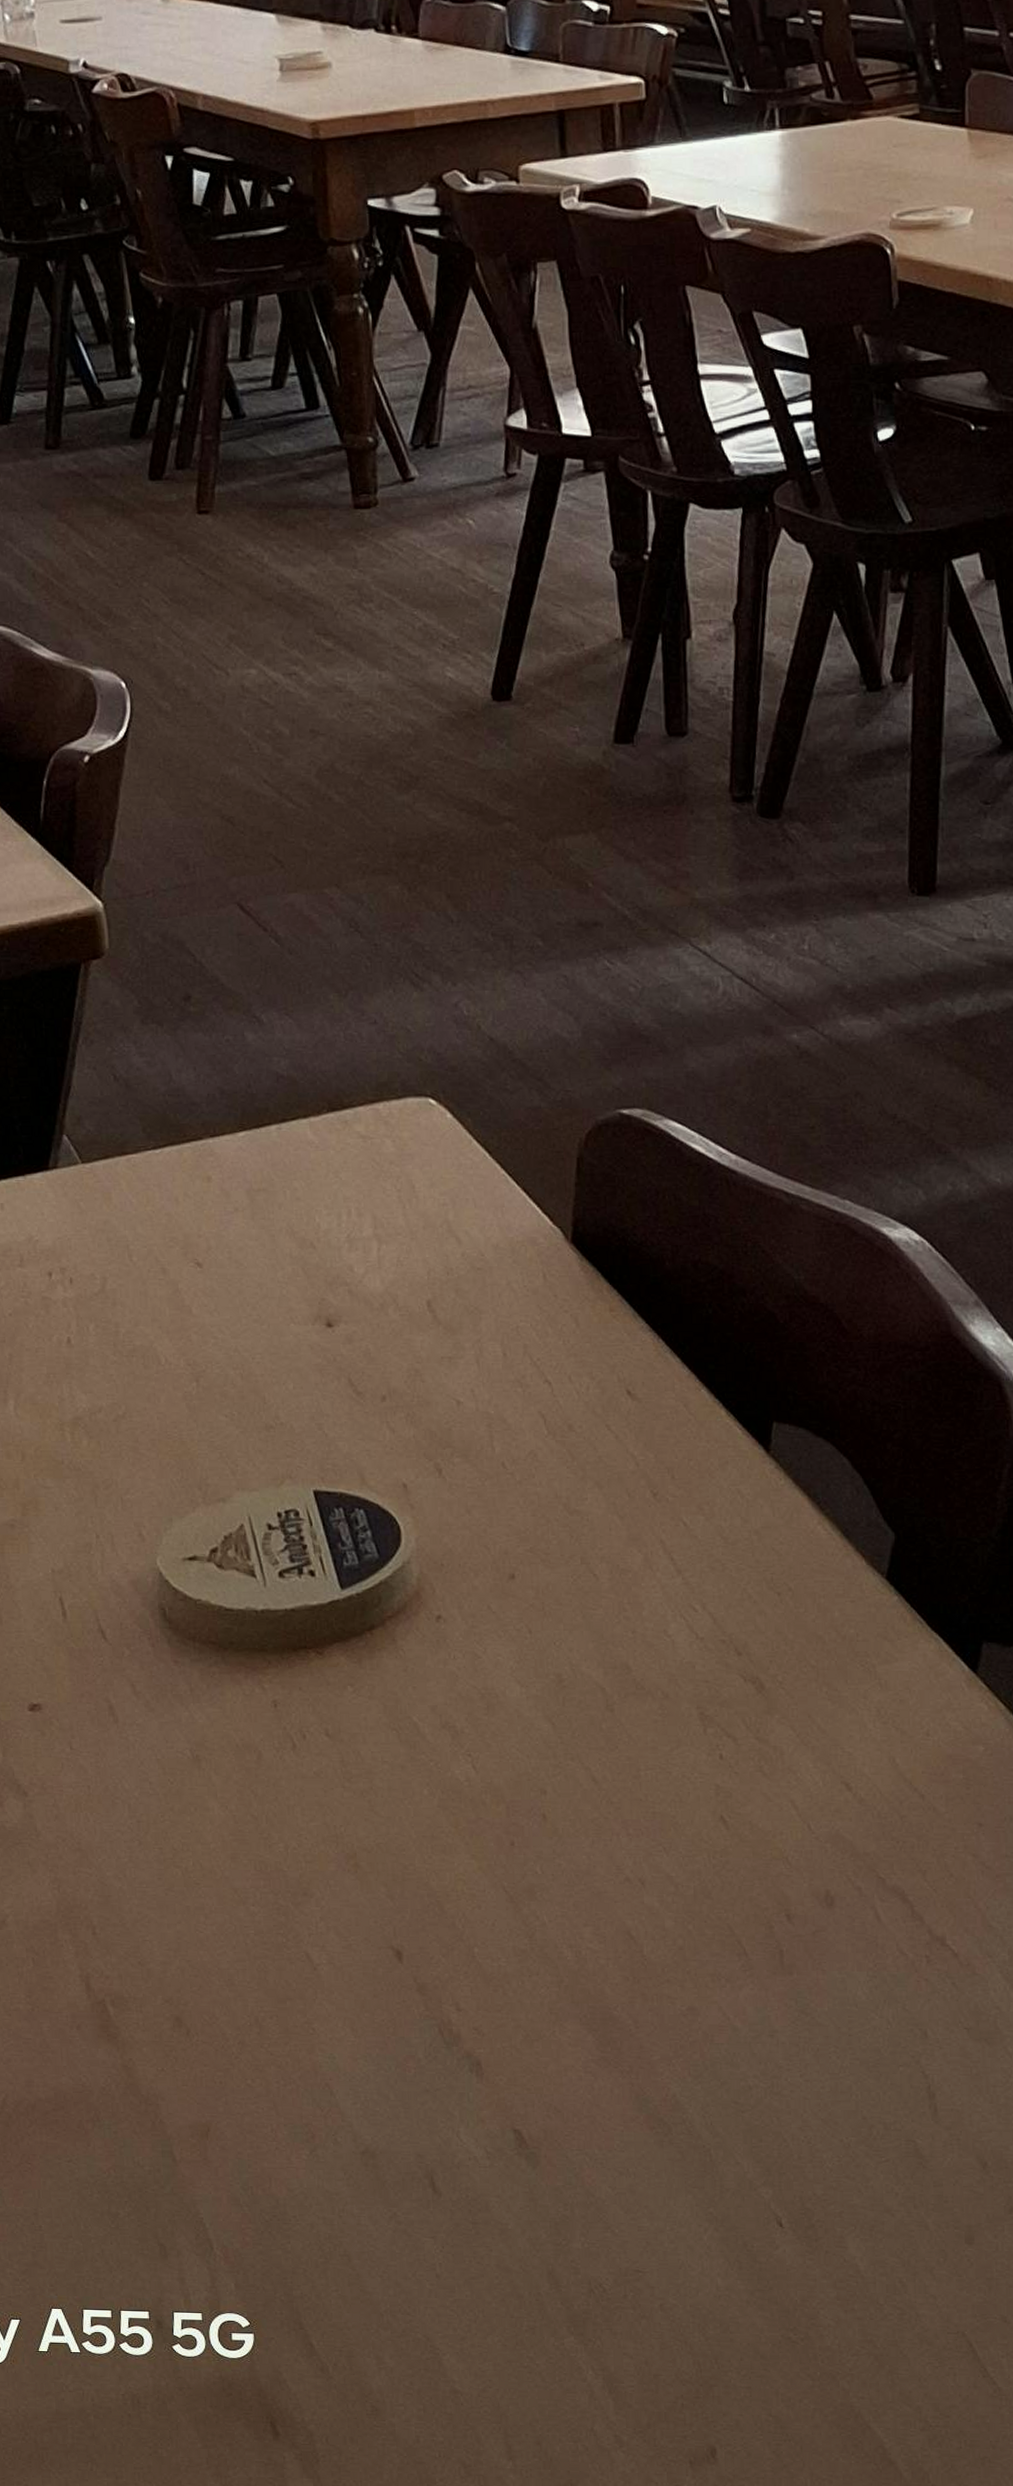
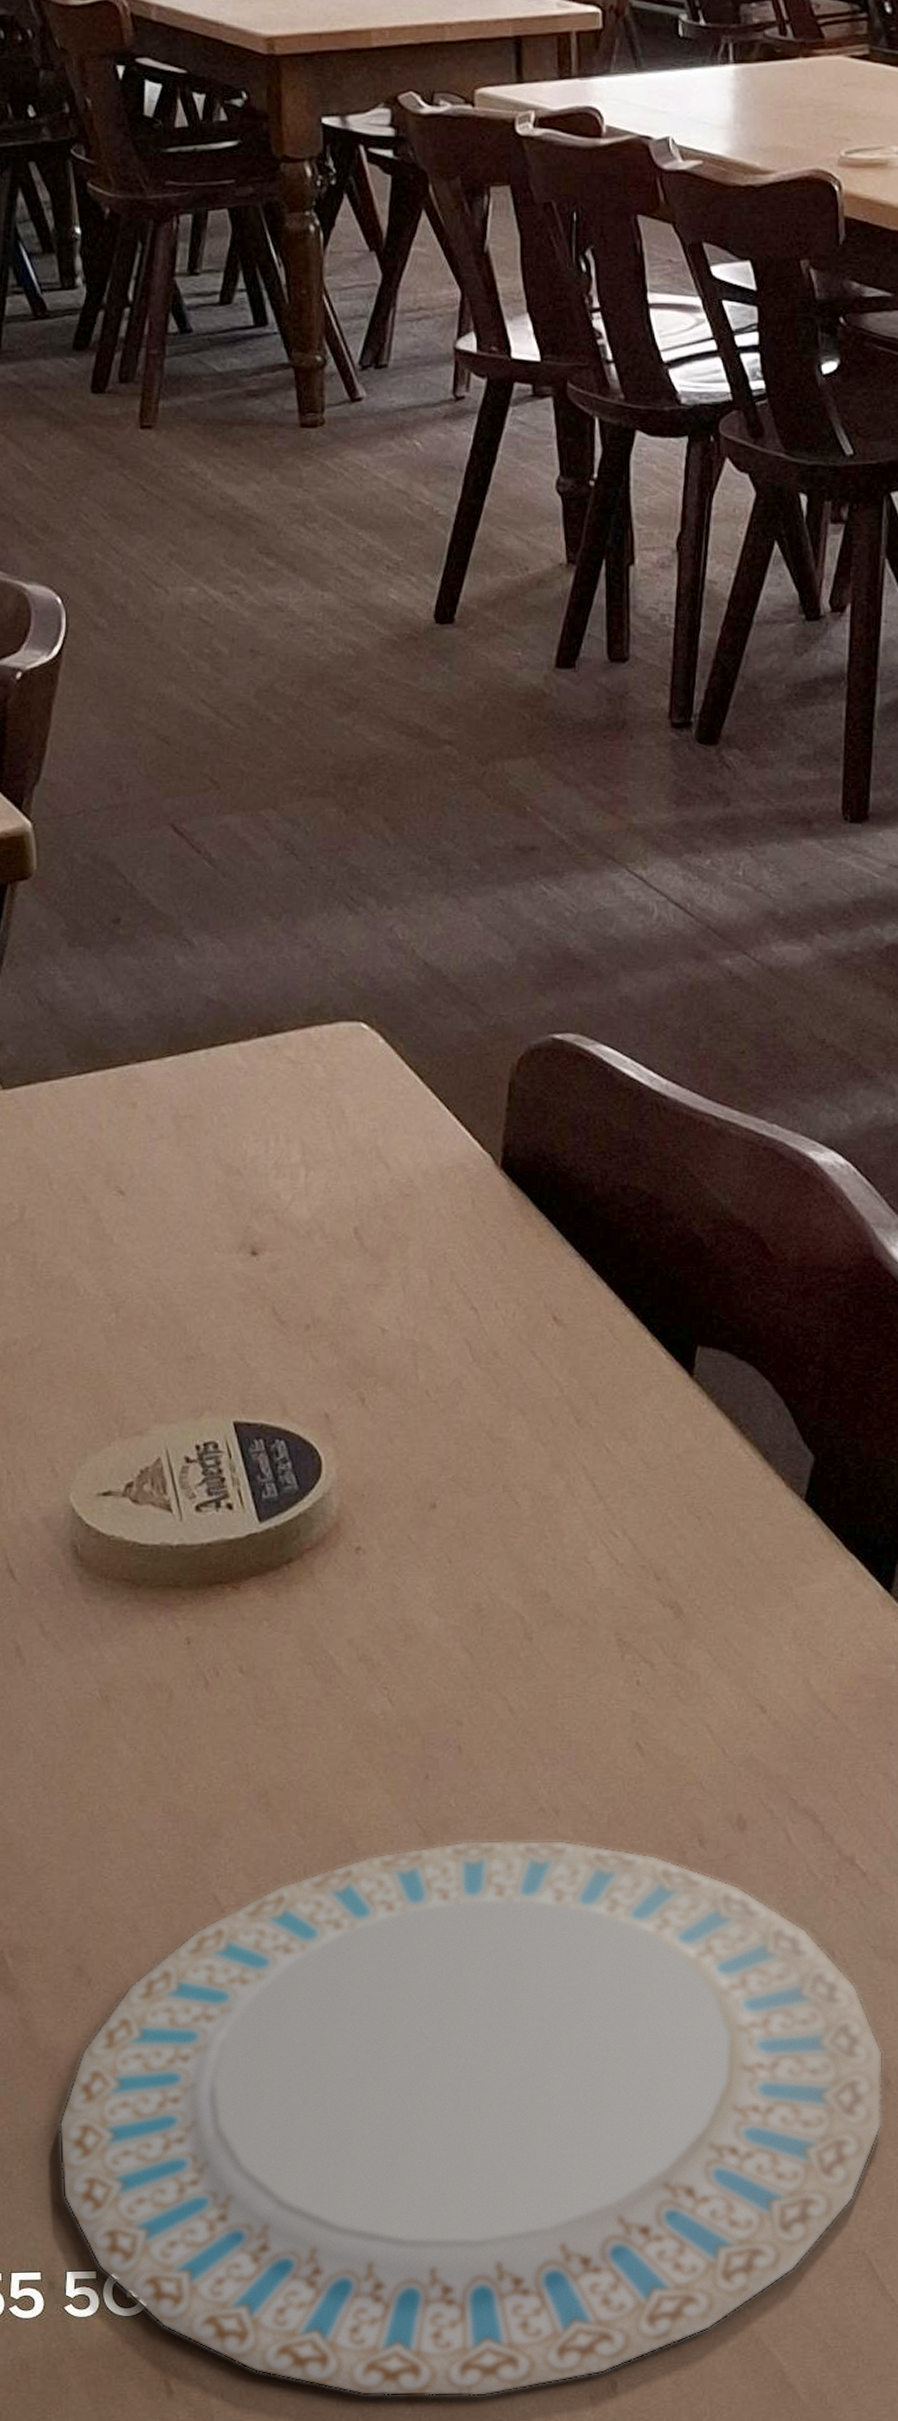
plate: none [162,1908,980,2456] -> present [59,1840,884,2397]

